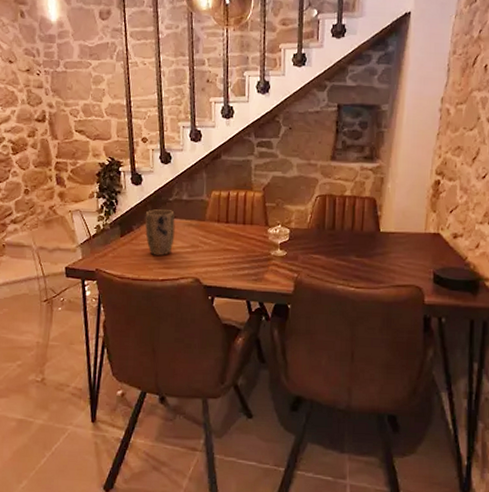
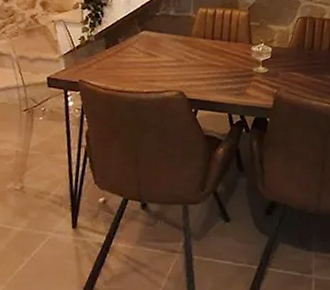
plant pot: present [145,209,175,256] -> none [131,23,162,69]

